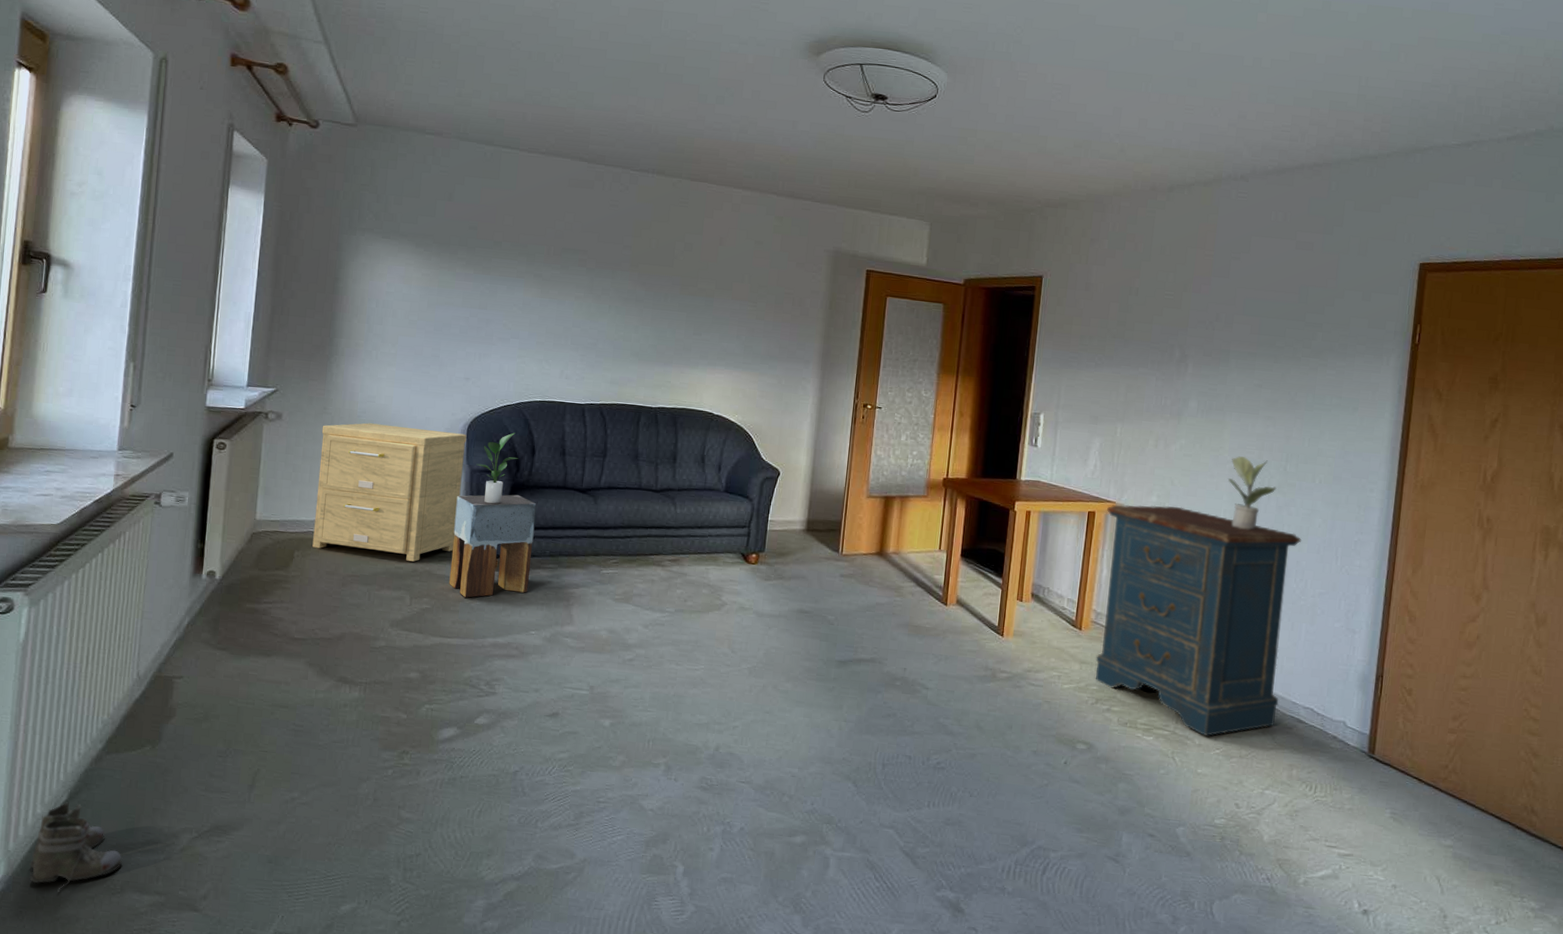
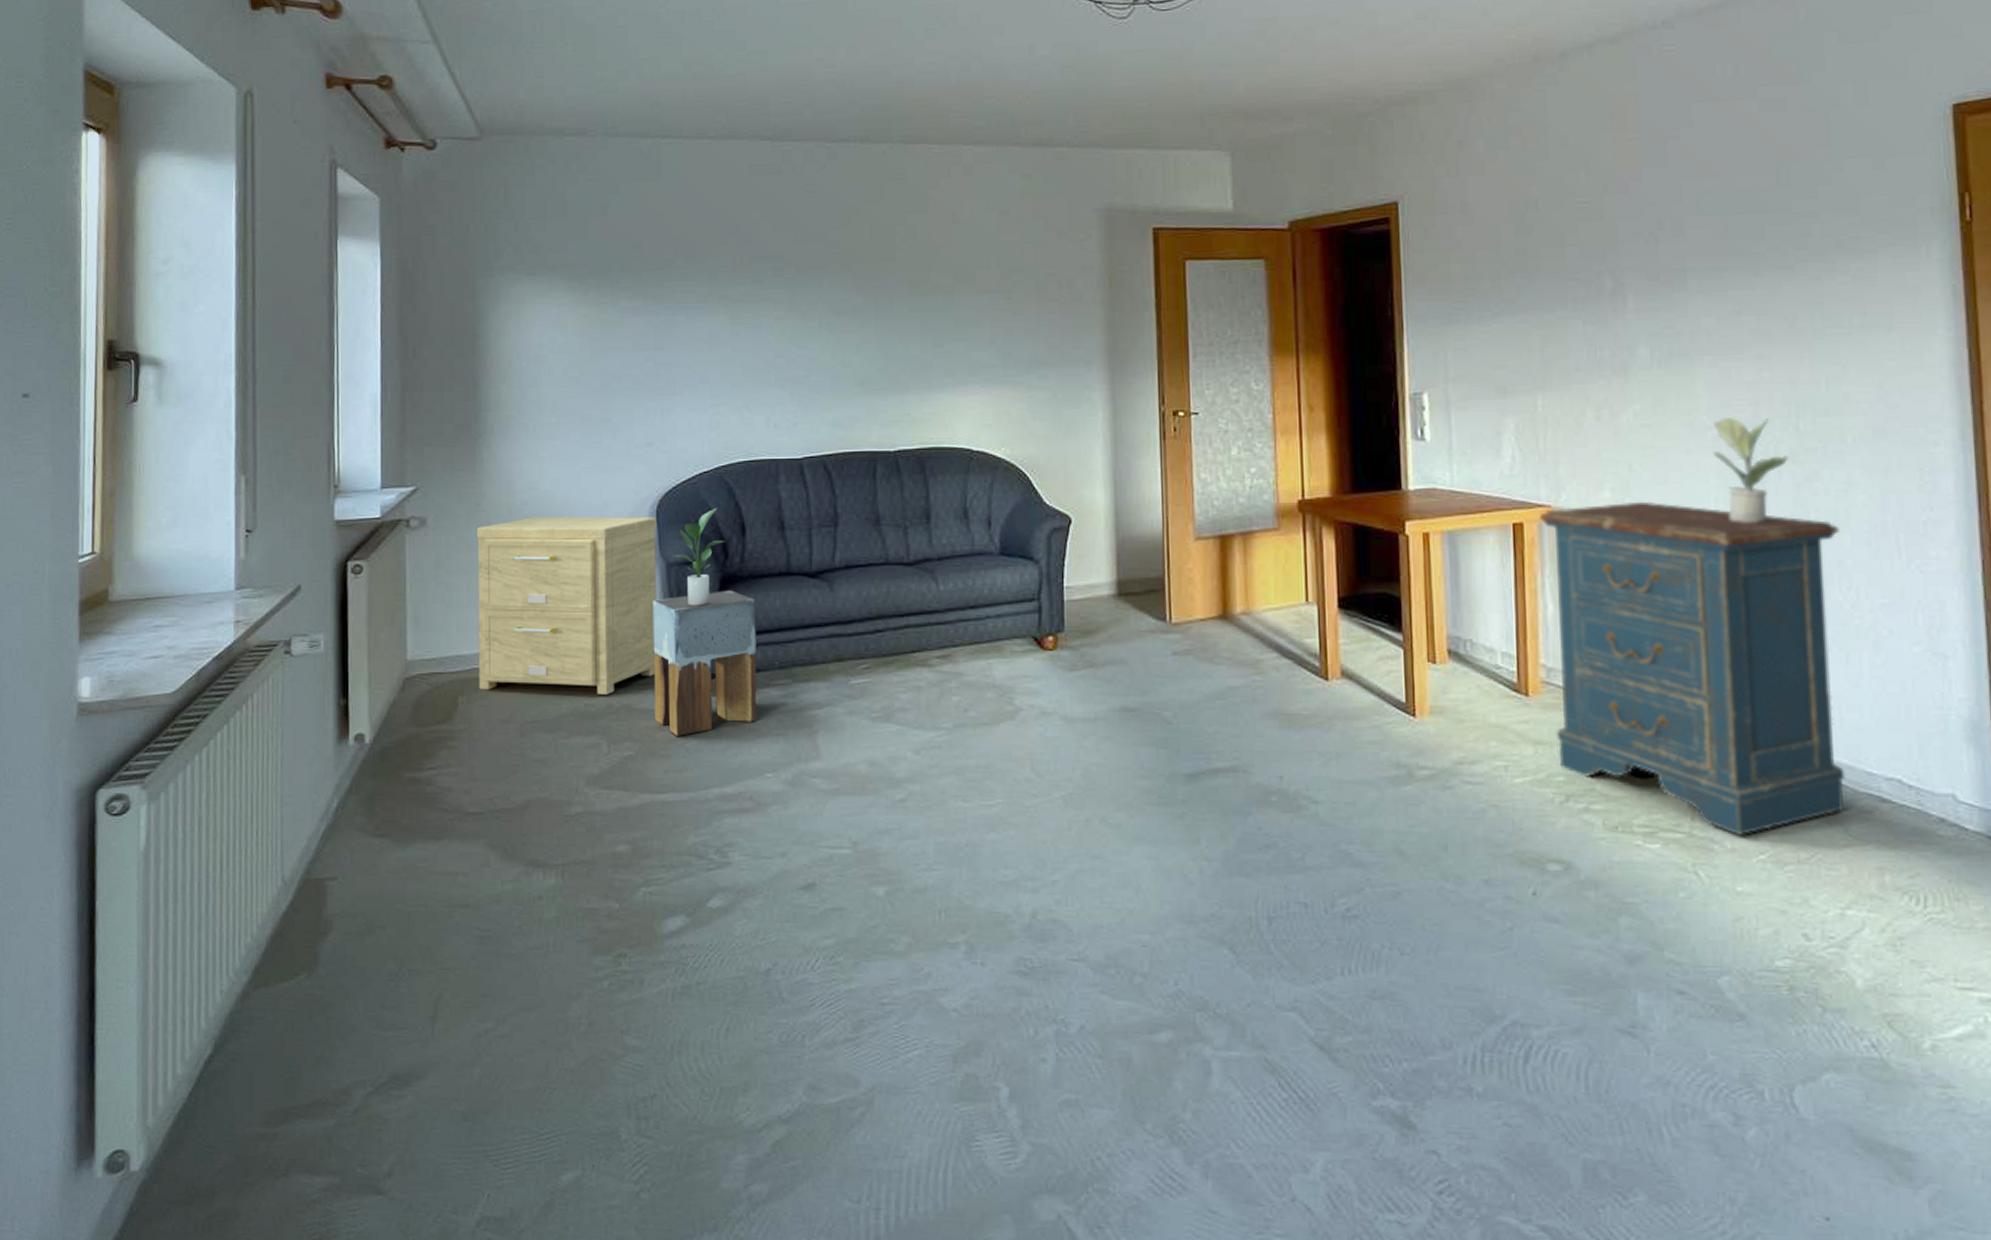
boots: present [29,802,123,892] -> none [174,1057,285,1179]

